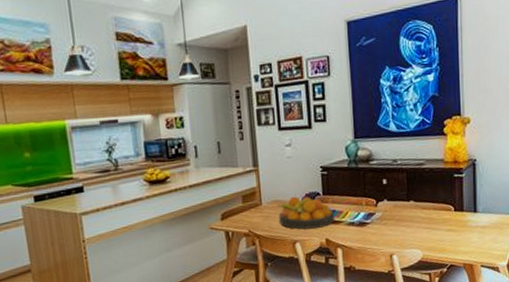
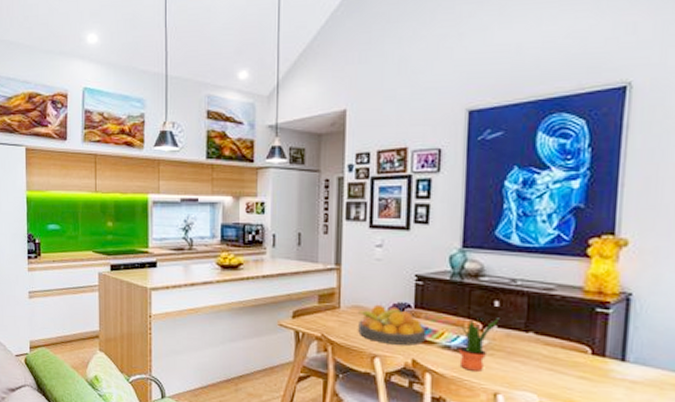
potted plant: none [360,193,388,240] -> present [458,318,500,372]

